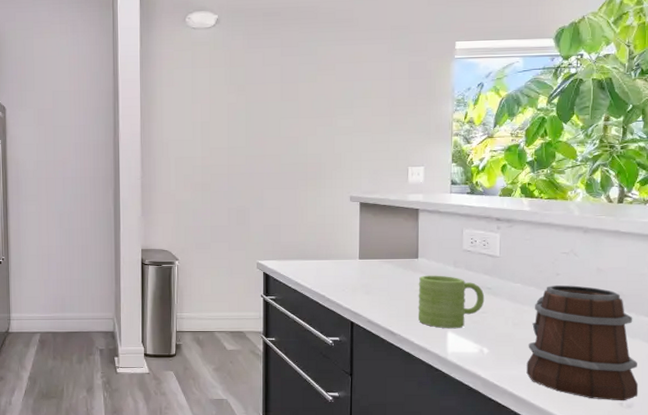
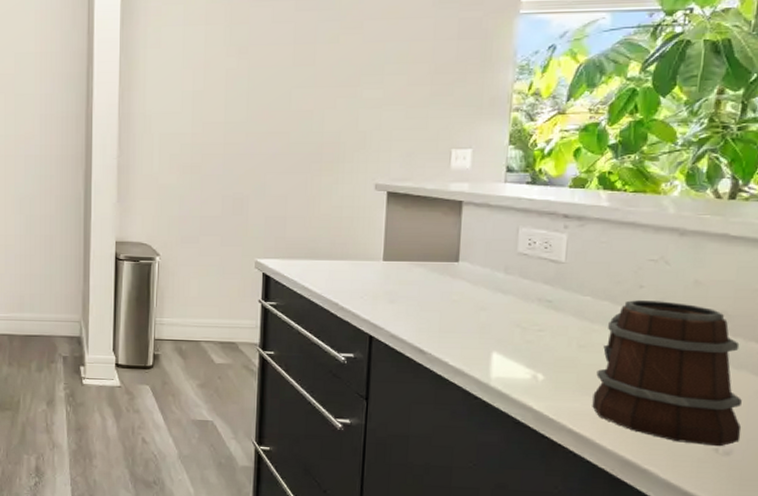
mug: present [417,275,485,329] -> none [454,282,543,349]

